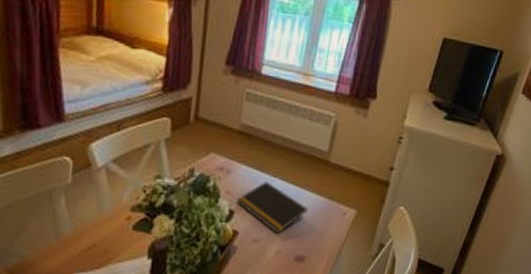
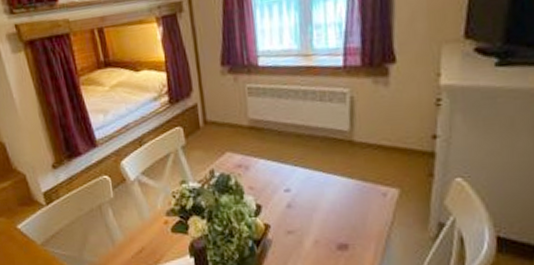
notepad: present [236,181,308,234] -> none [261,172,341,223]

